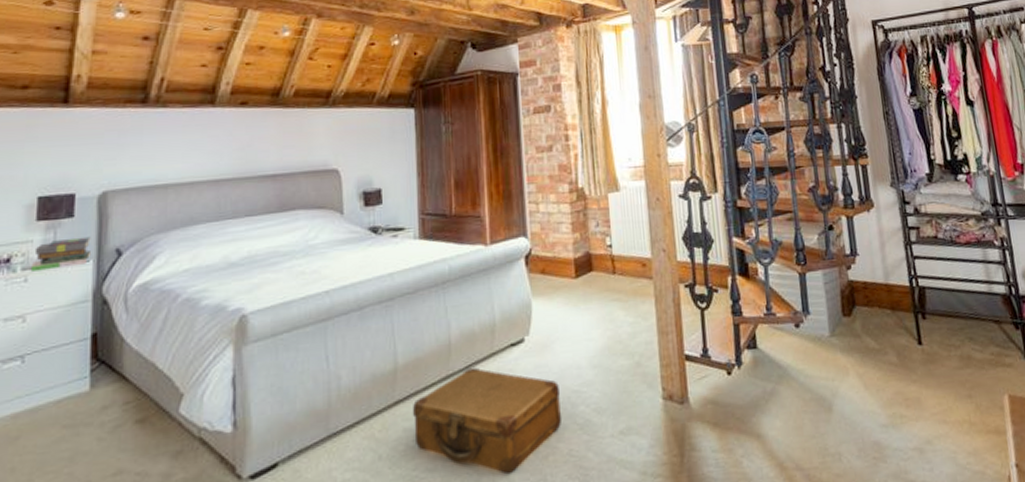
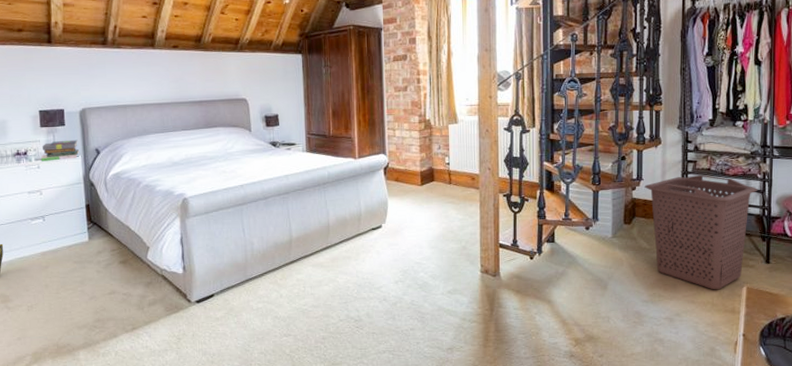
suitcase: present [412,367,563,473] -> none [302,242,408,312]
laundry basket: none [862,244,999,403] -> present [645,174,758,290]

